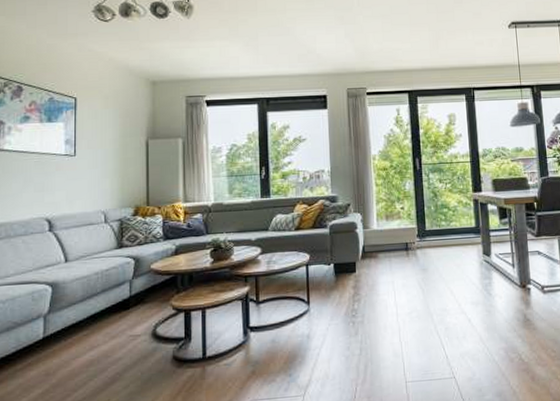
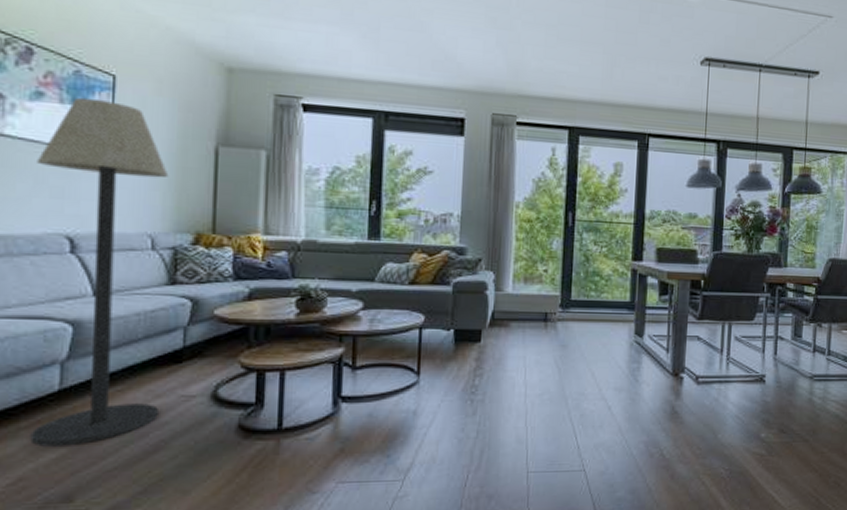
floor lamp: none [23,116,115,384] -> present [30,97,169,447]

